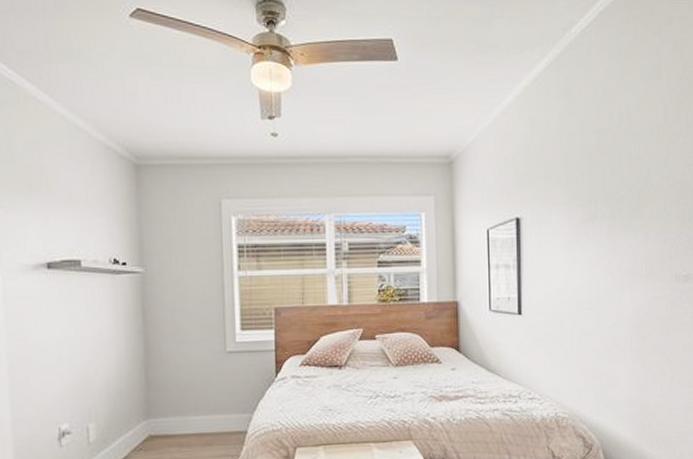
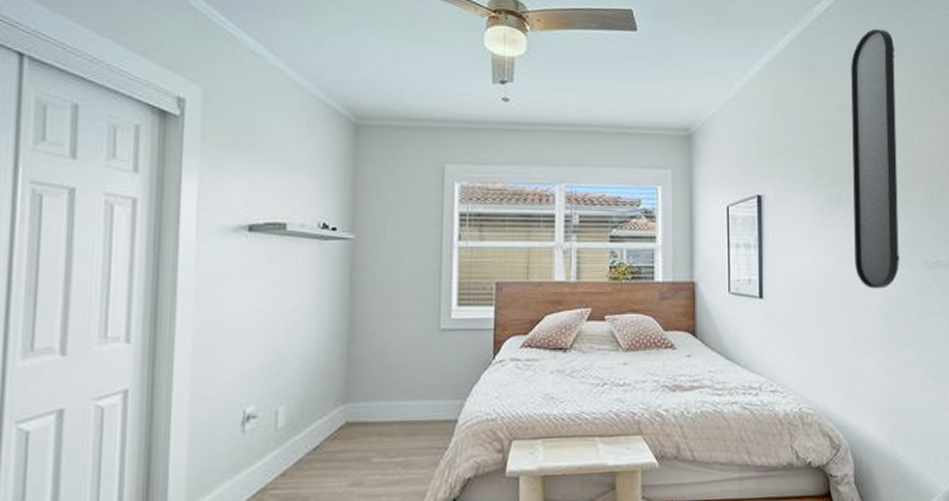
home mirror: none [607,48,652,303] -> present [851,29,899,289]

